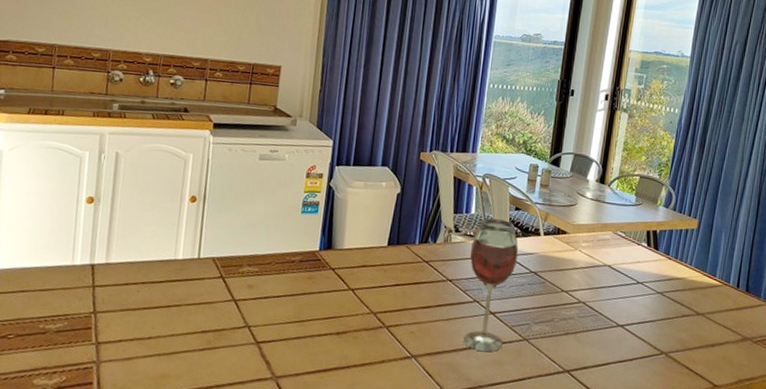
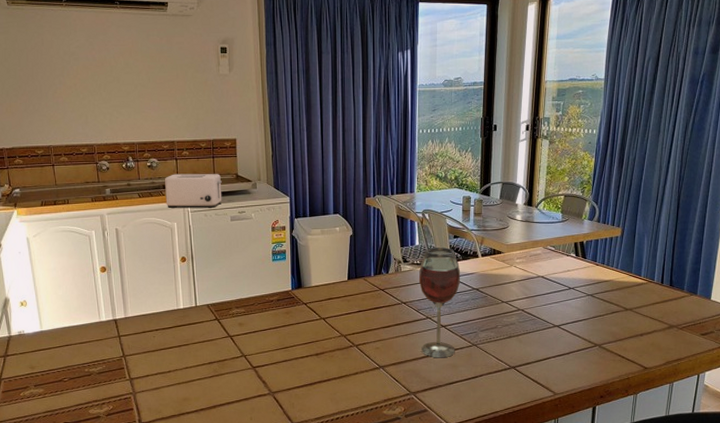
toaster: none [184,96,256,143] -> present [164,173,222,209]

